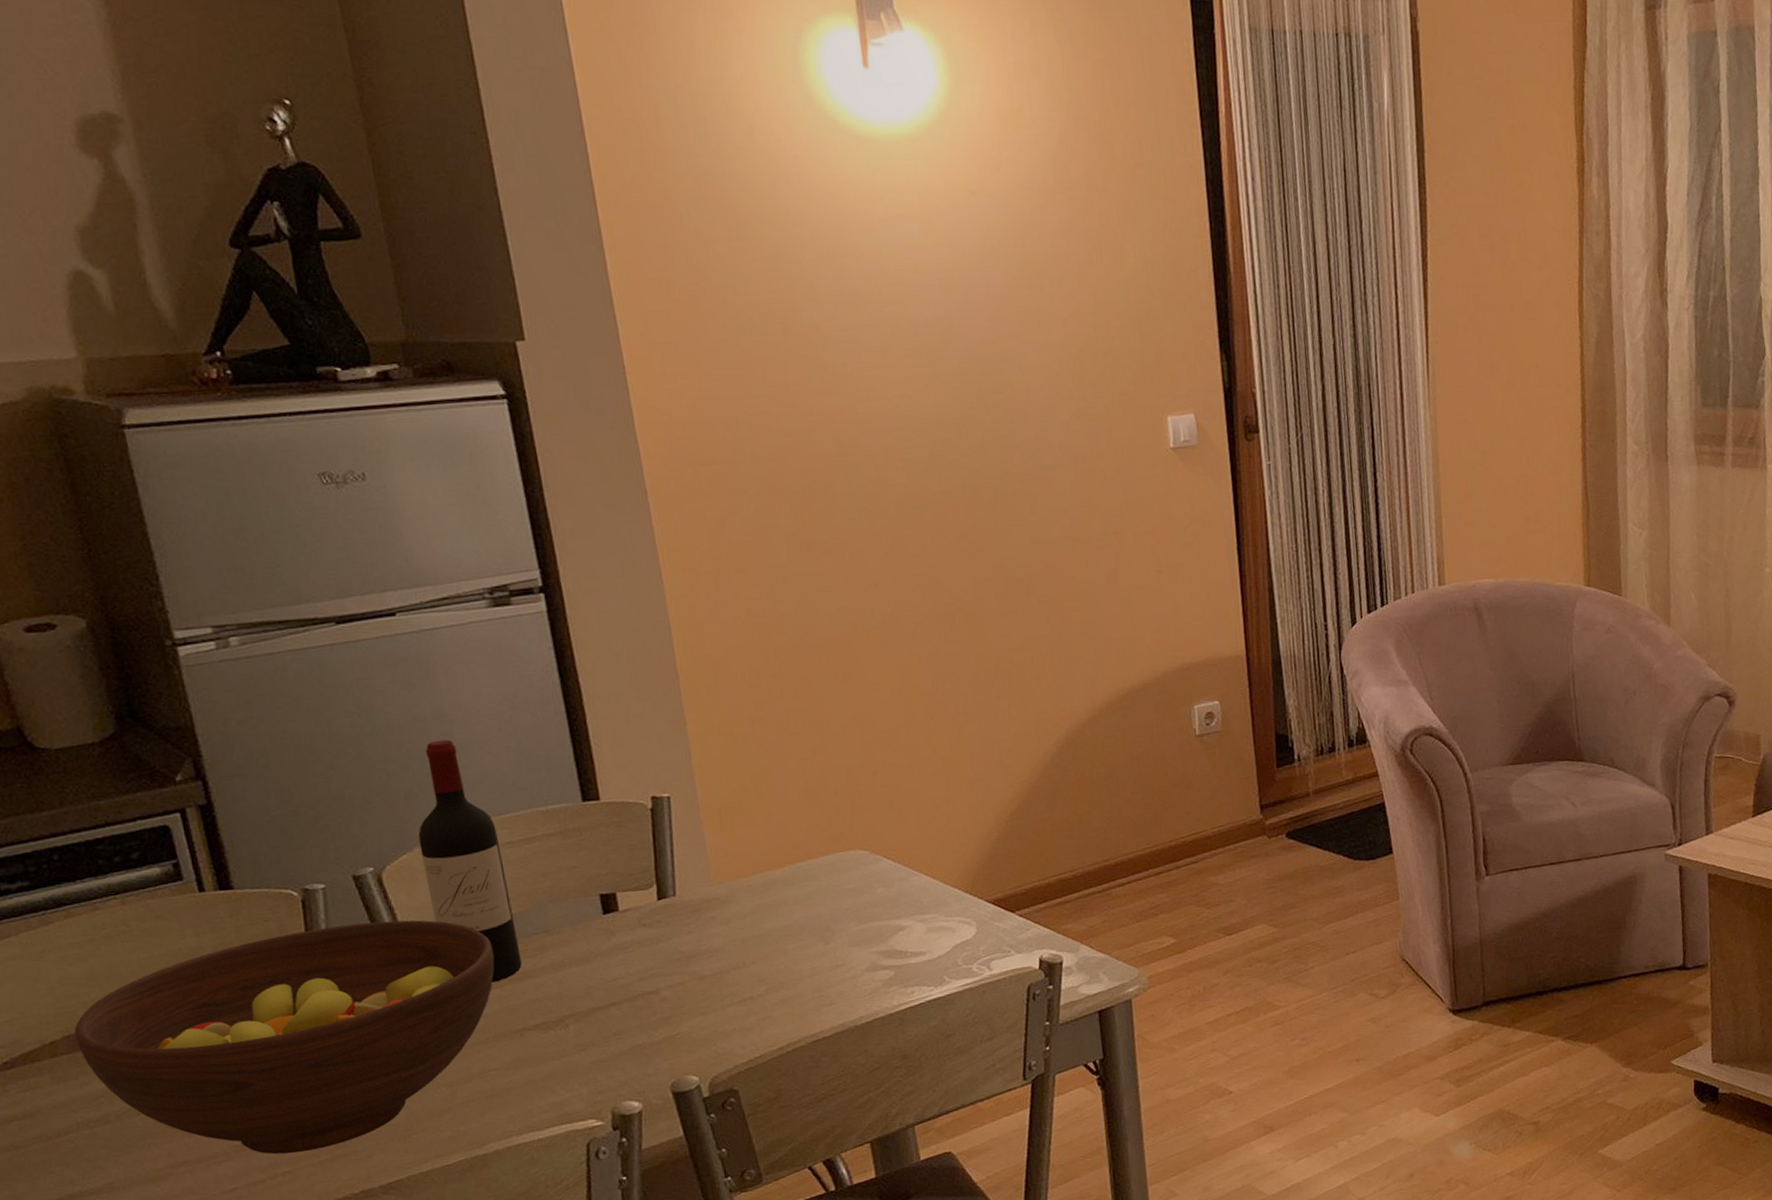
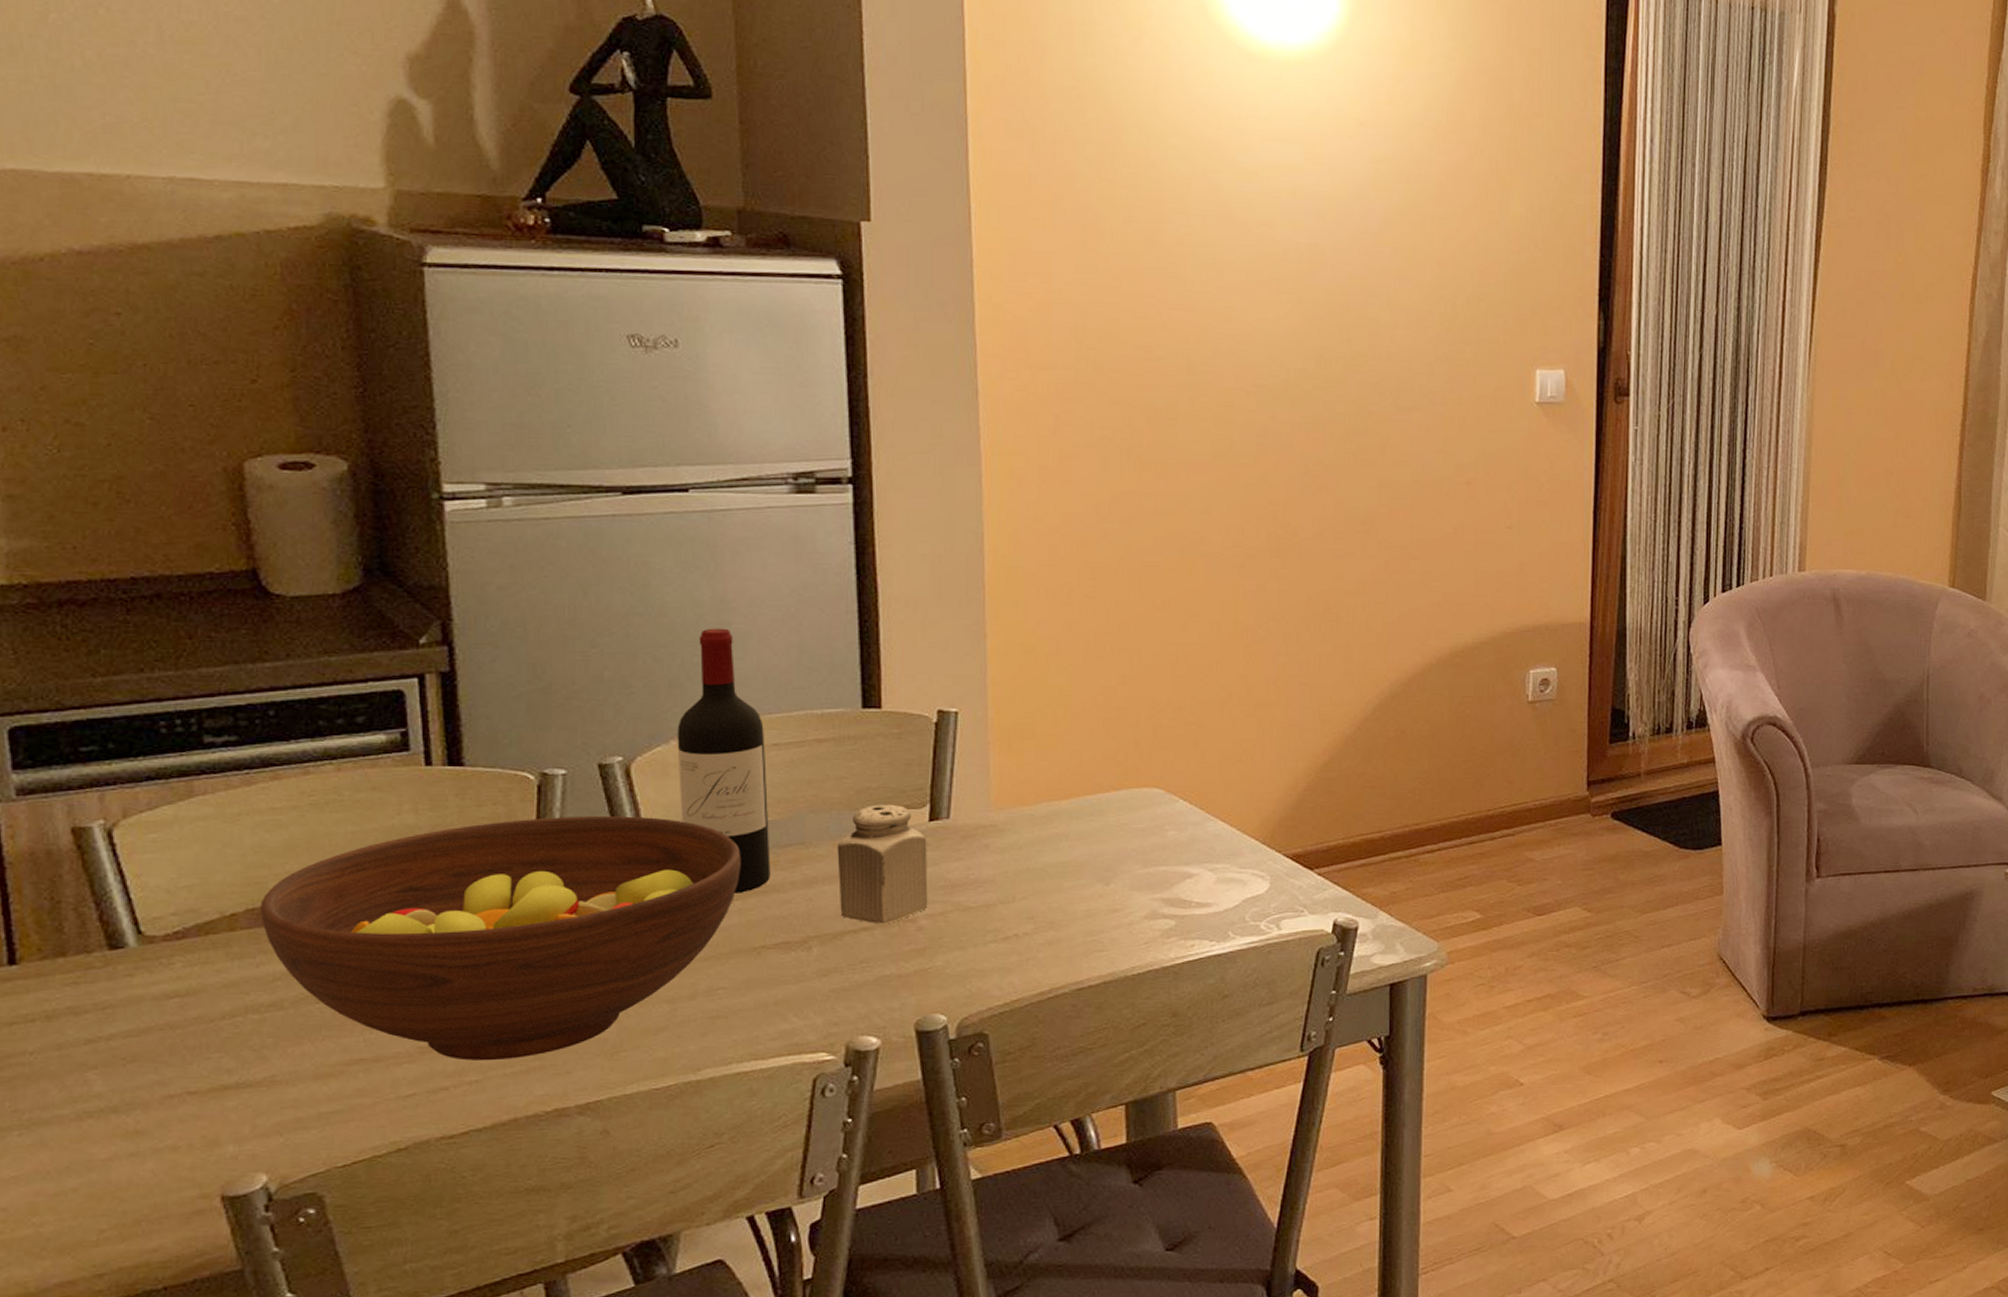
salt shaker: none [578,887,668,999] -> present [837,804,928,925]

